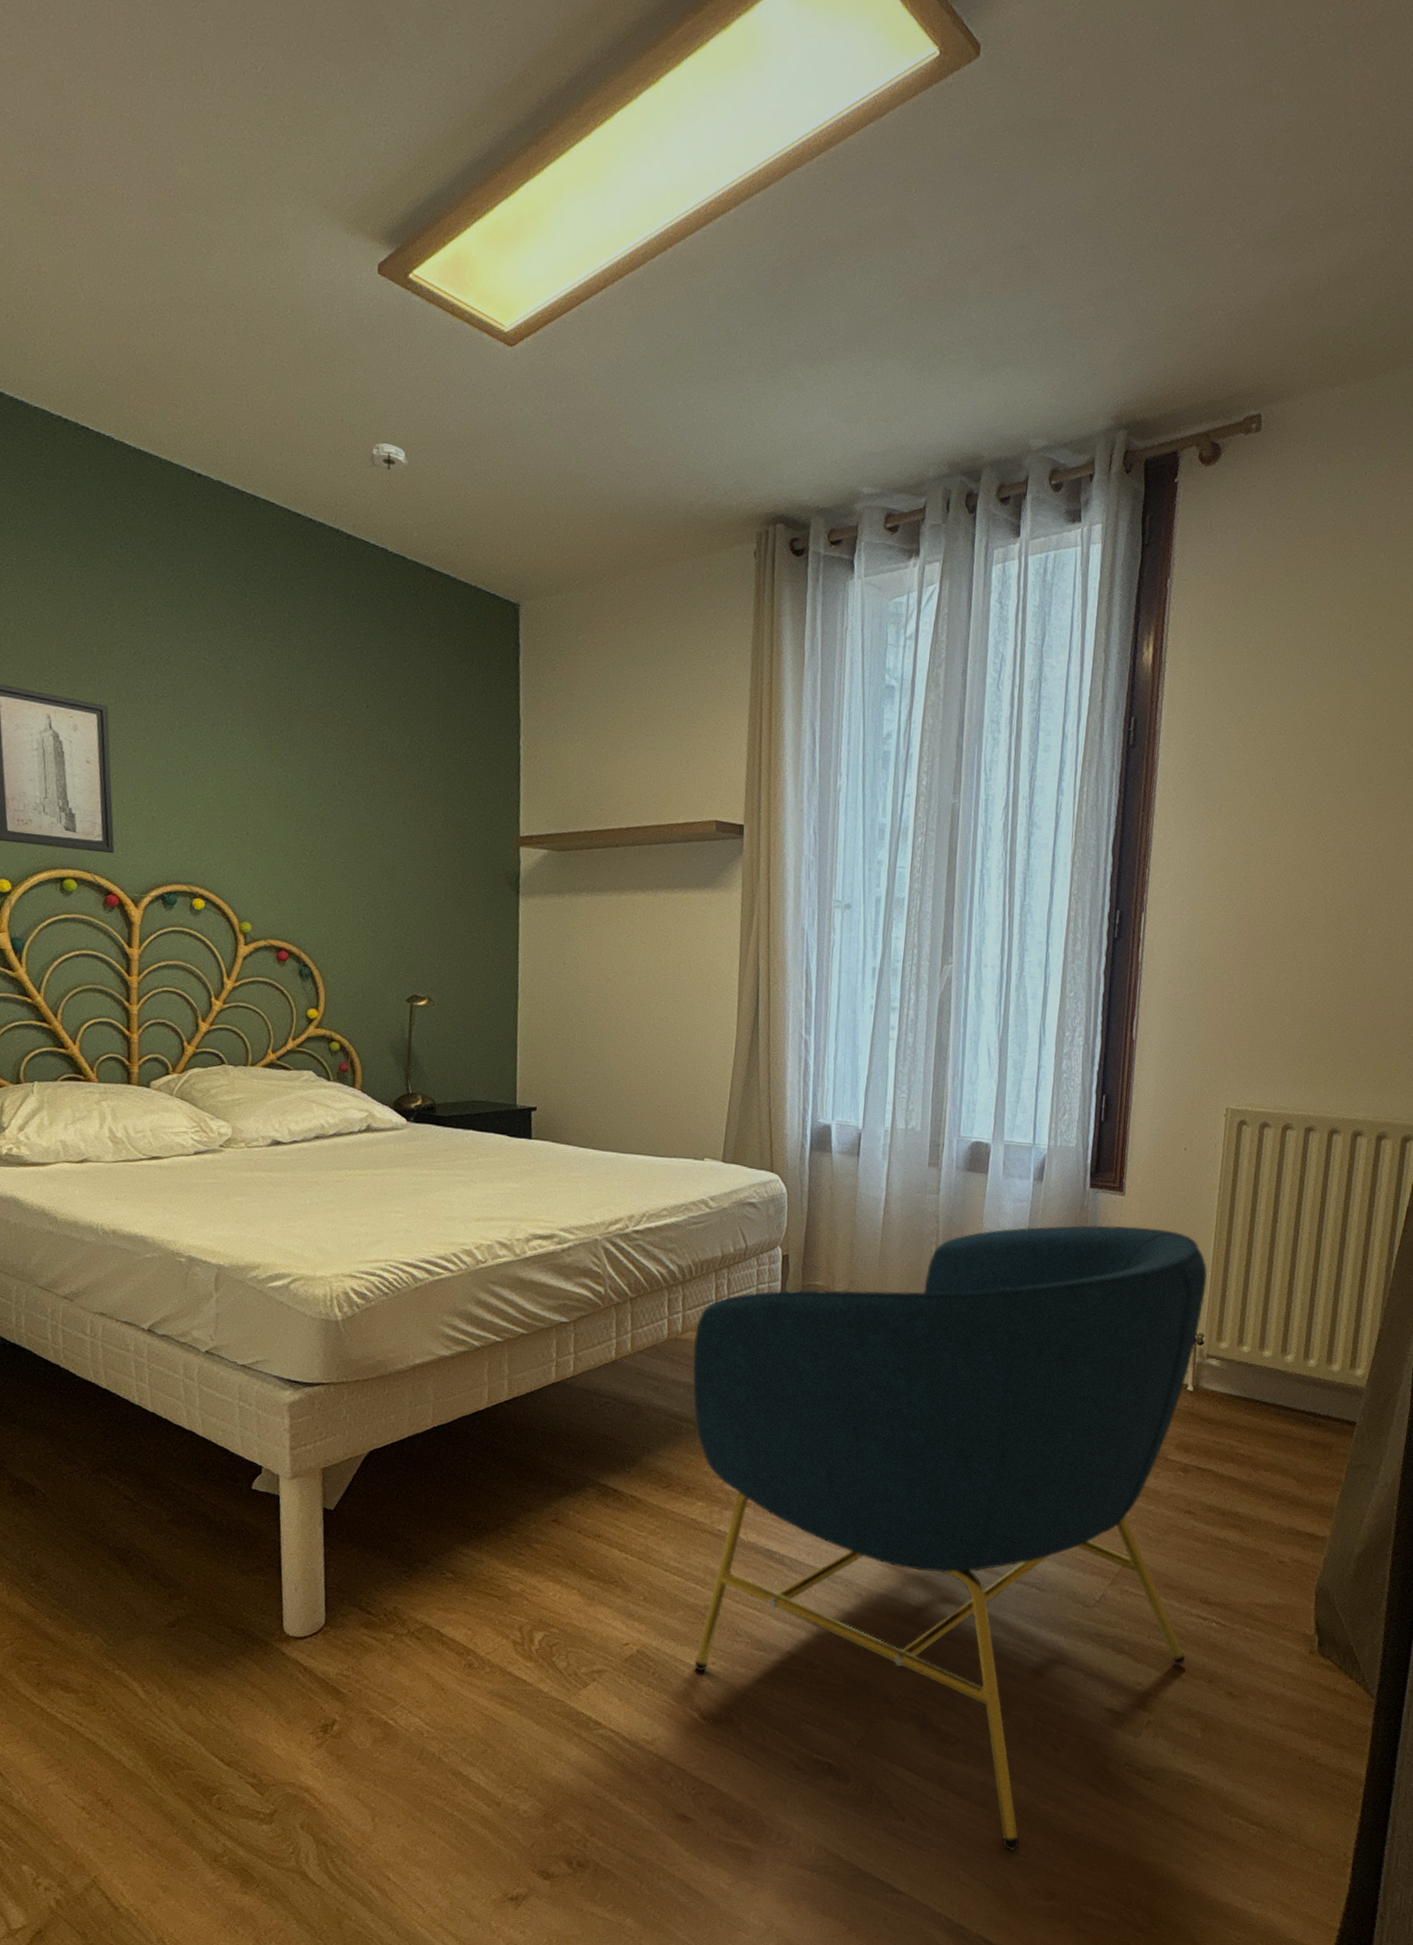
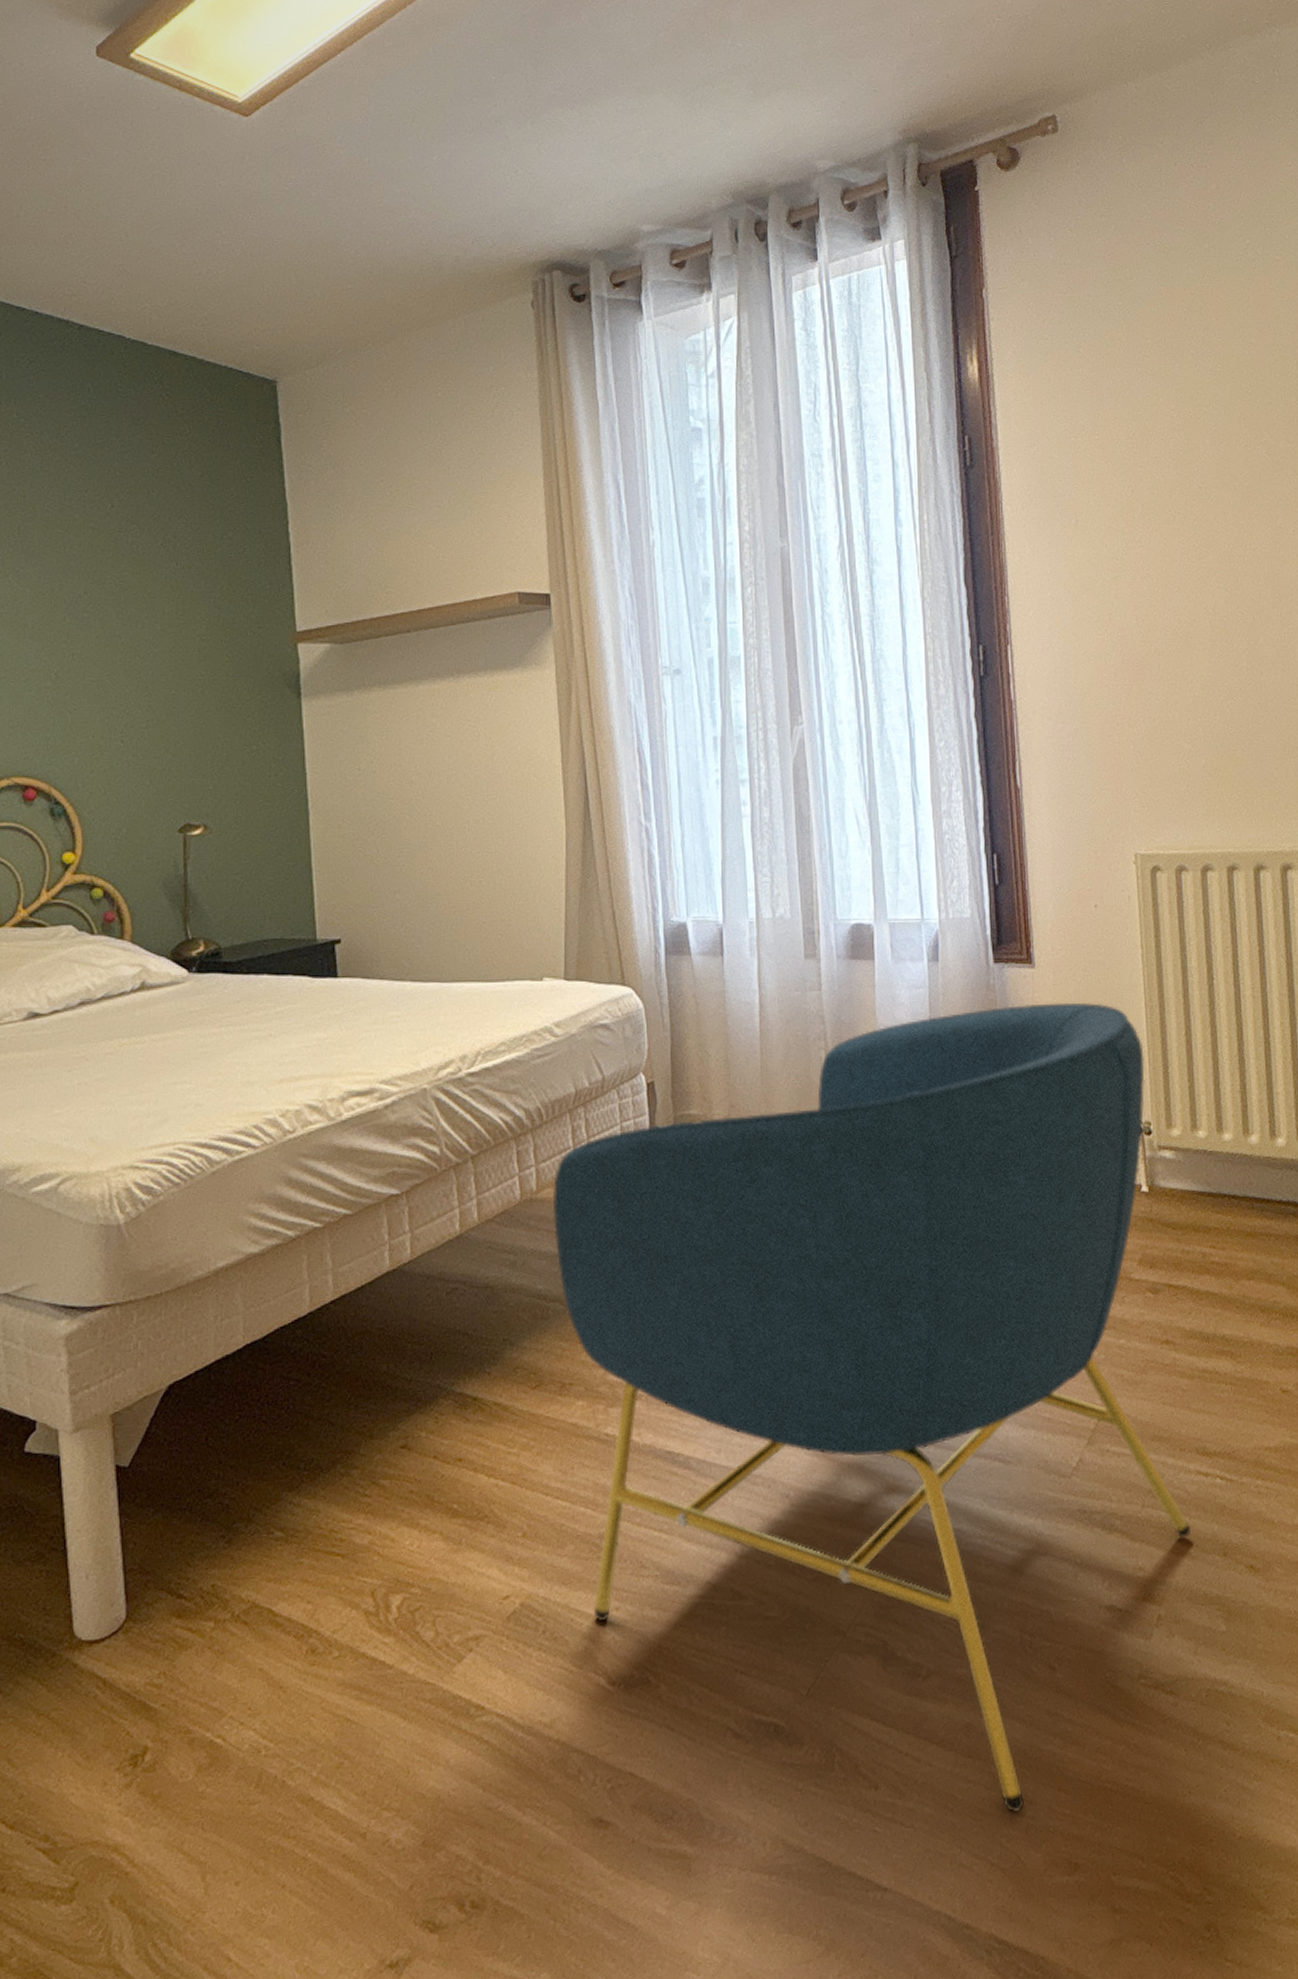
smoke detector: present [367,443,410,471] -> none [96,227,144,254]

